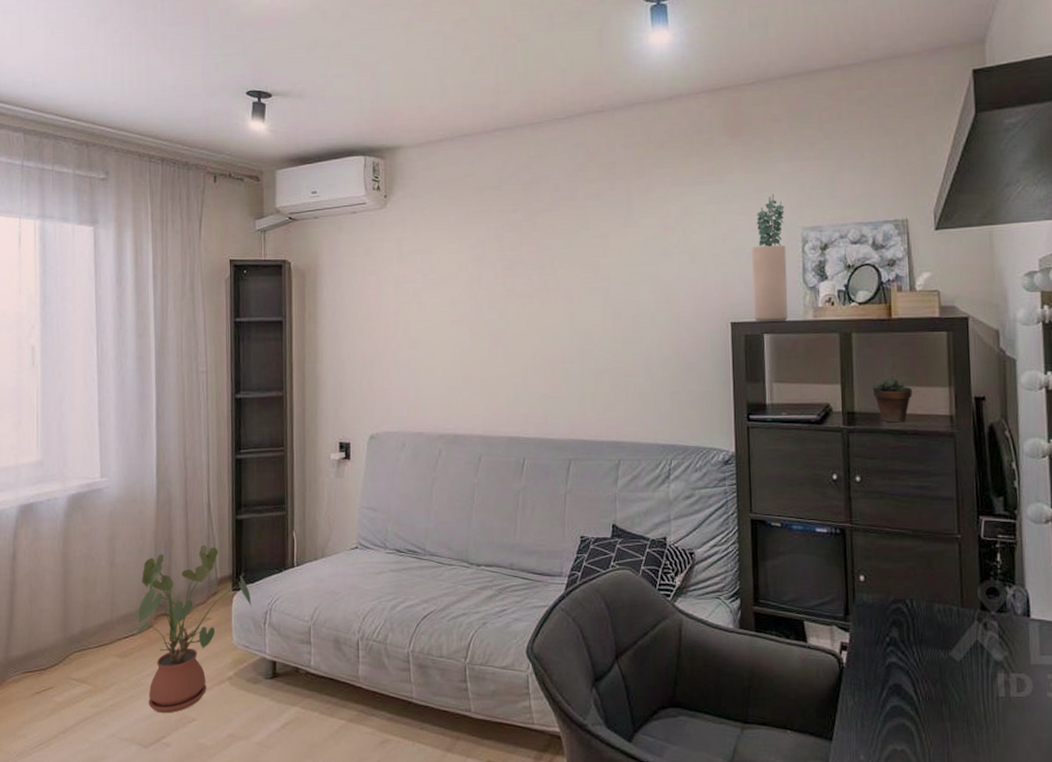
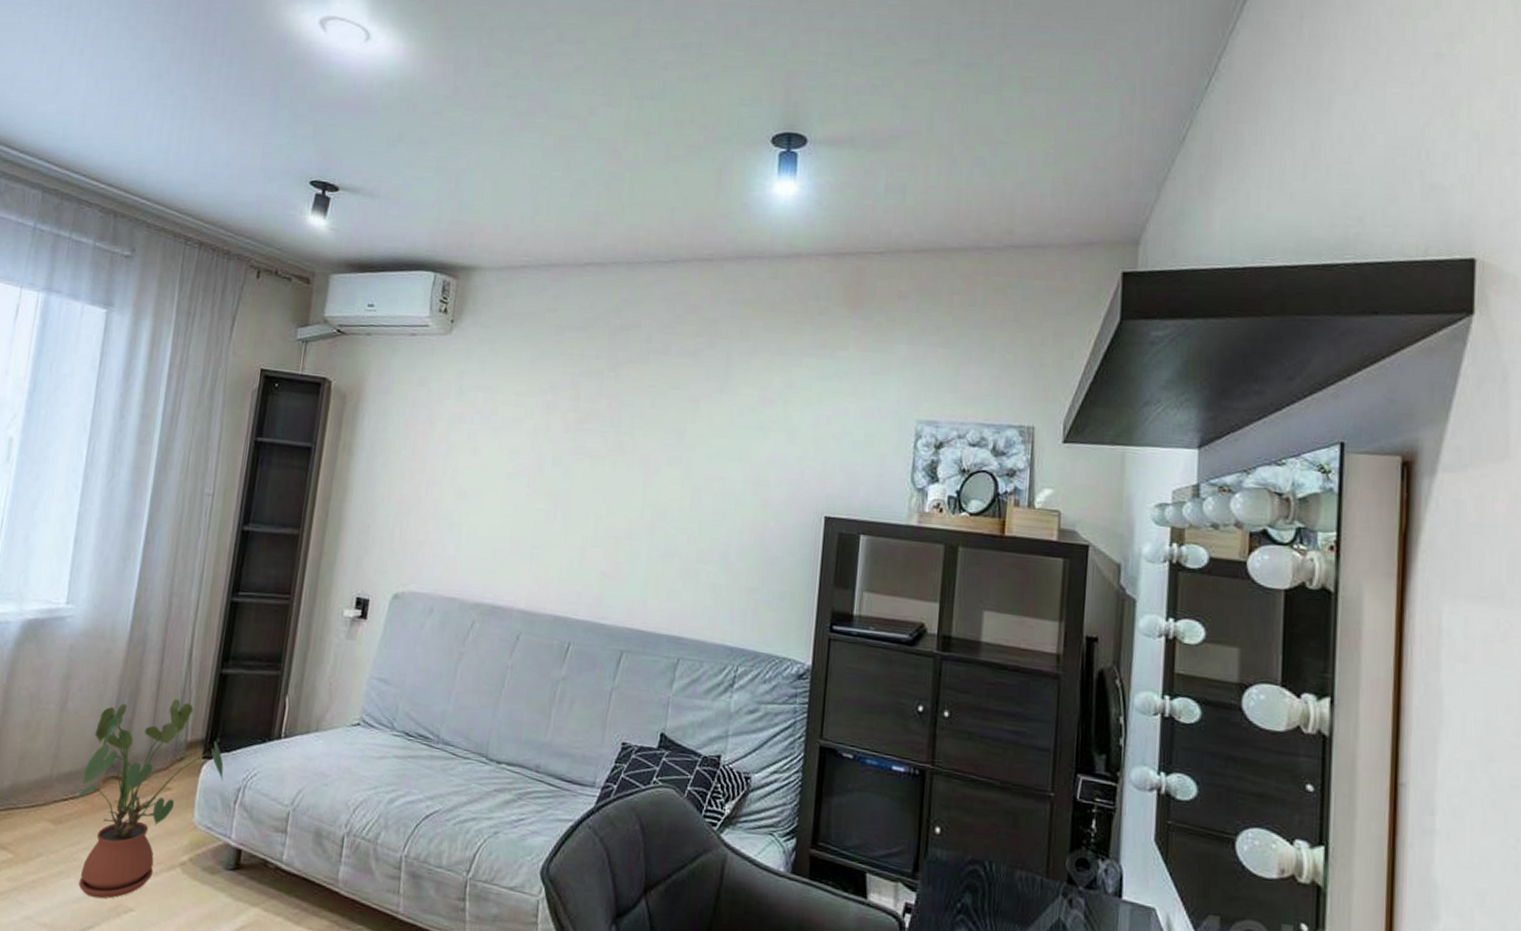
vase: present [751,194,789,322] -> none [851,378,900,523]
succulent plant: present [872,363,912,423] -> none [973,586,1018,656]

